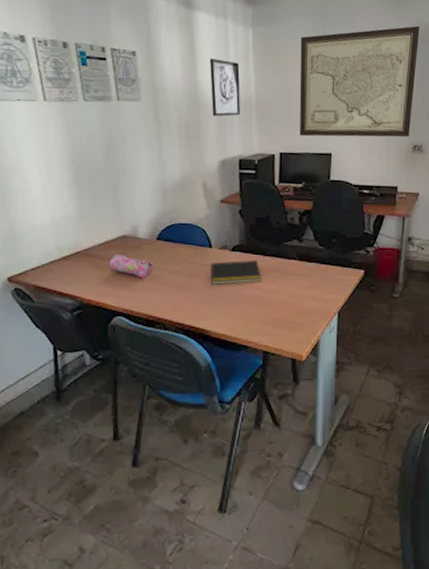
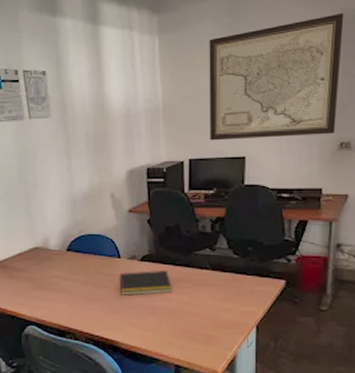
pencil case: present [109,254,152,279] -> none [23,266,62,289]
wall art: present [209,58,241,117] -> none [116,70,148,128]

